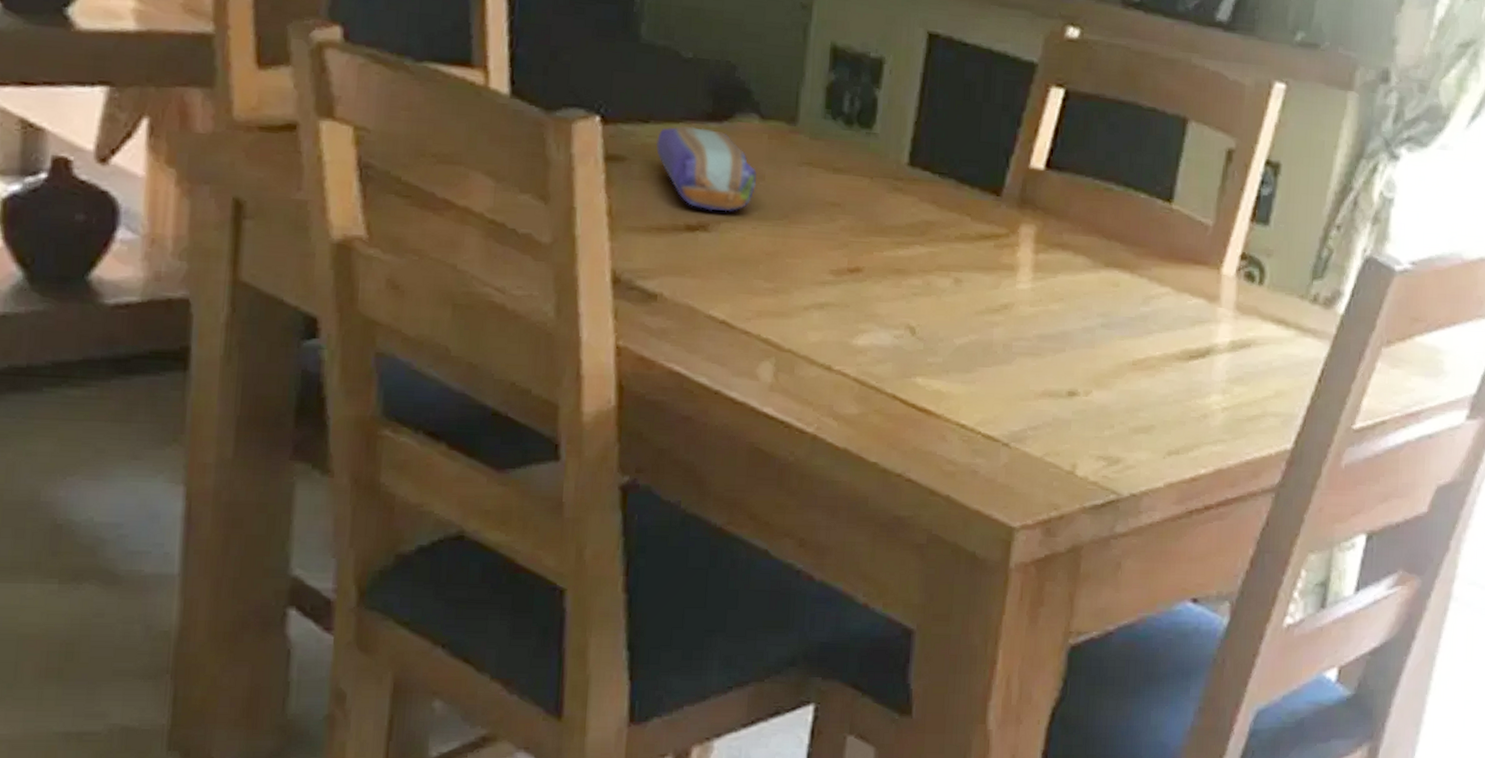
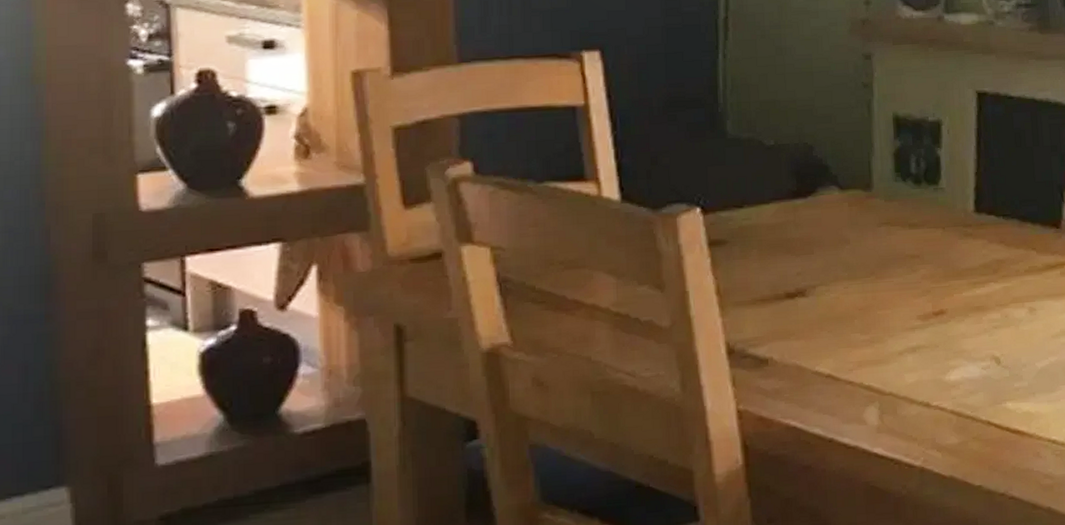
pencil case: present [655,125,757,212] -> none [751,205,843,278]

